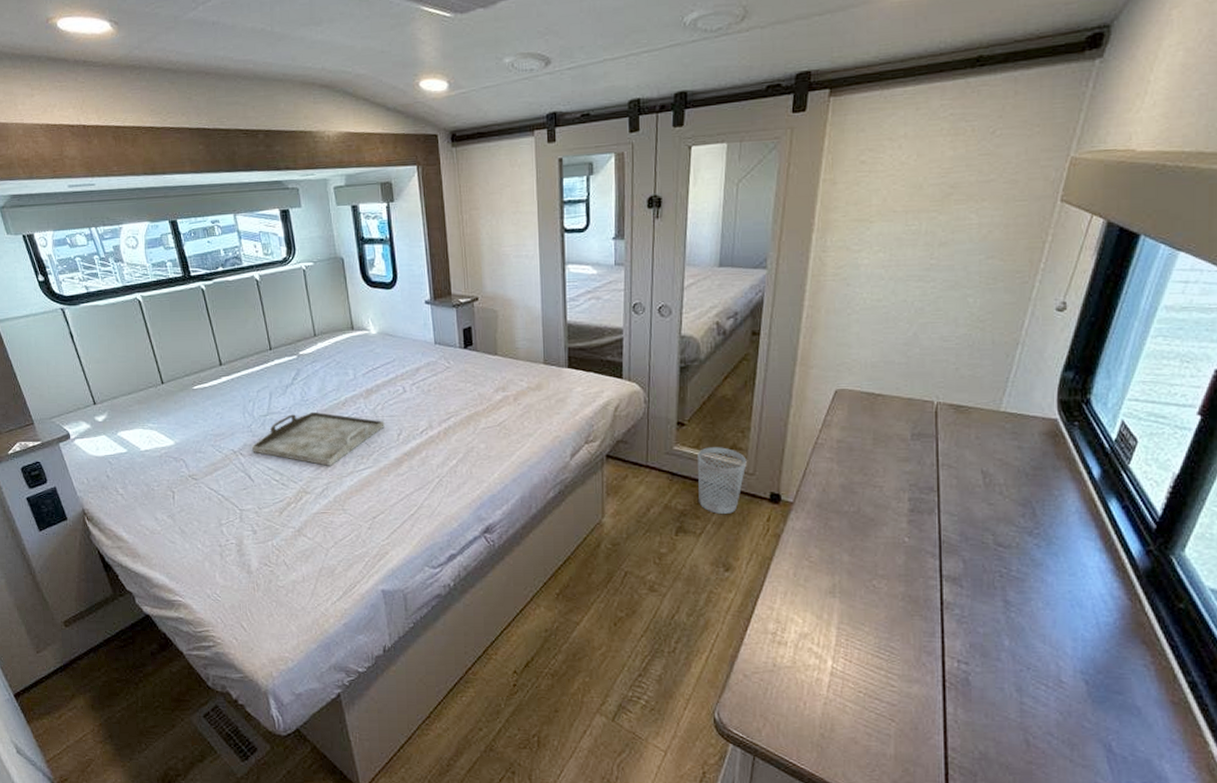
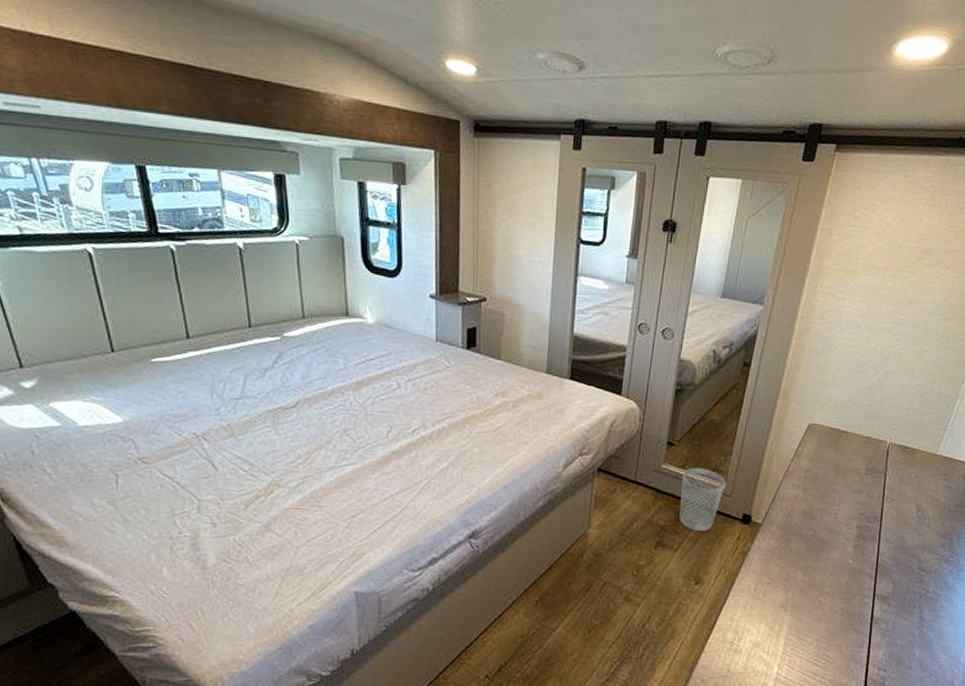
serving tray: present [251,411,385,466] -> none [217,399,374,459]

